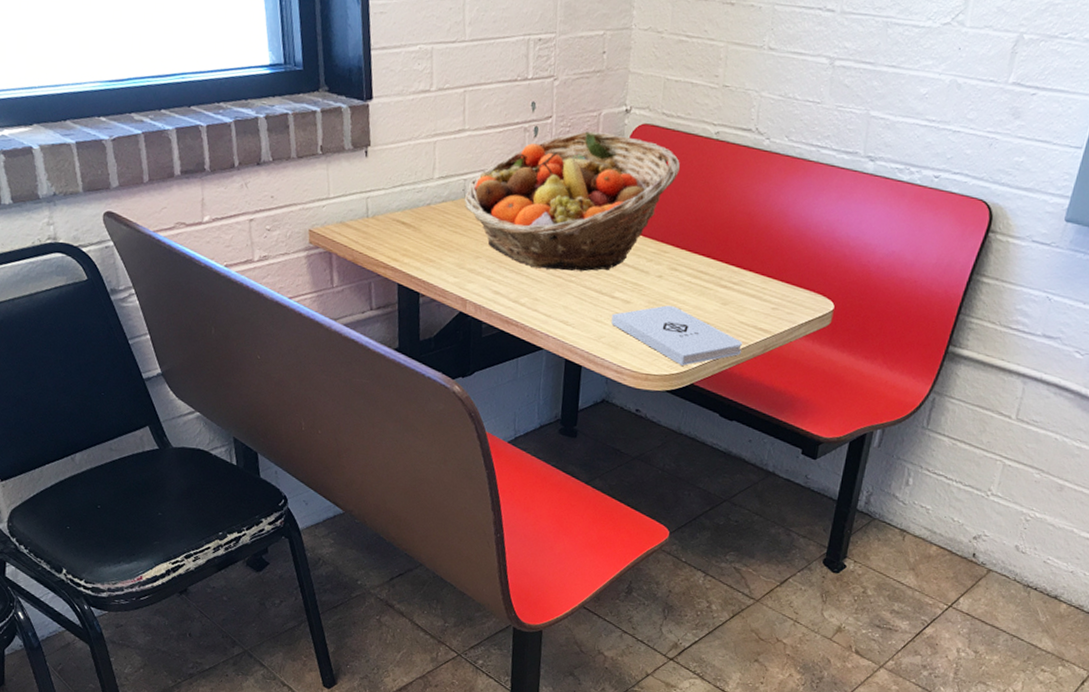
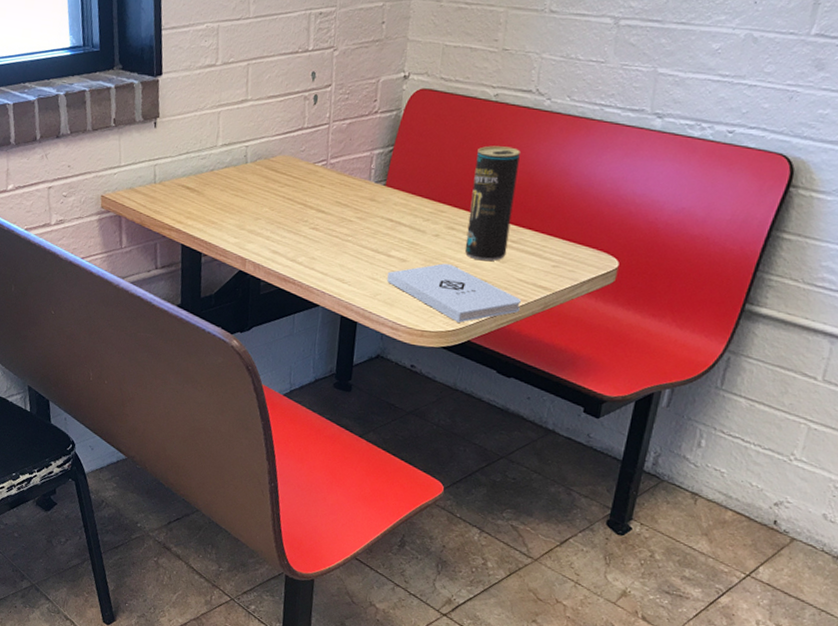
fruit basket: present [464,131,681,272] -> none [245,97,459,231]
beverage can: none [687,185,741,303] -> present [464,145,520,261]

